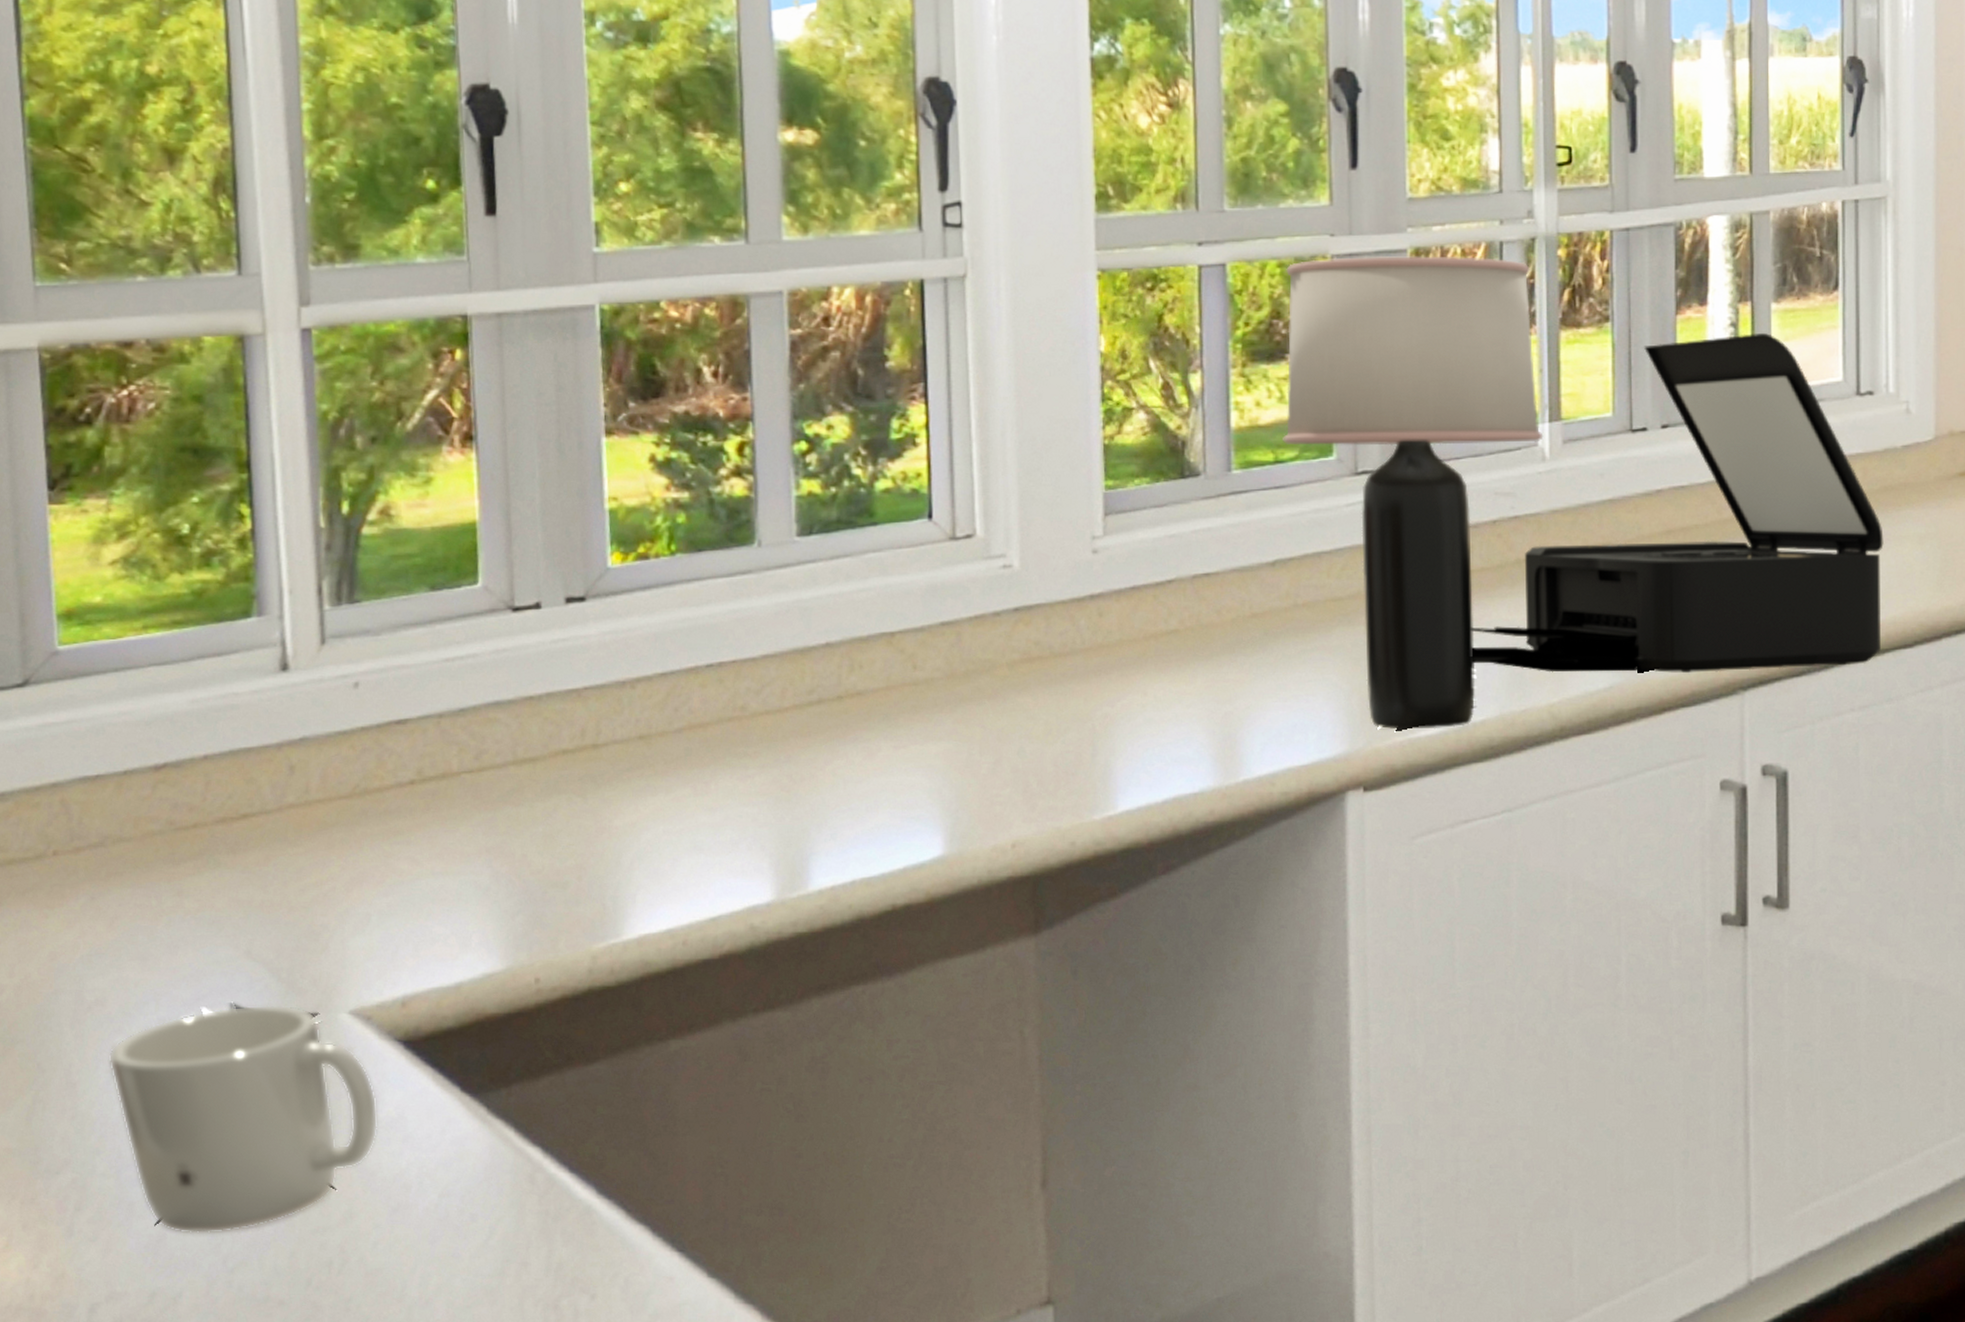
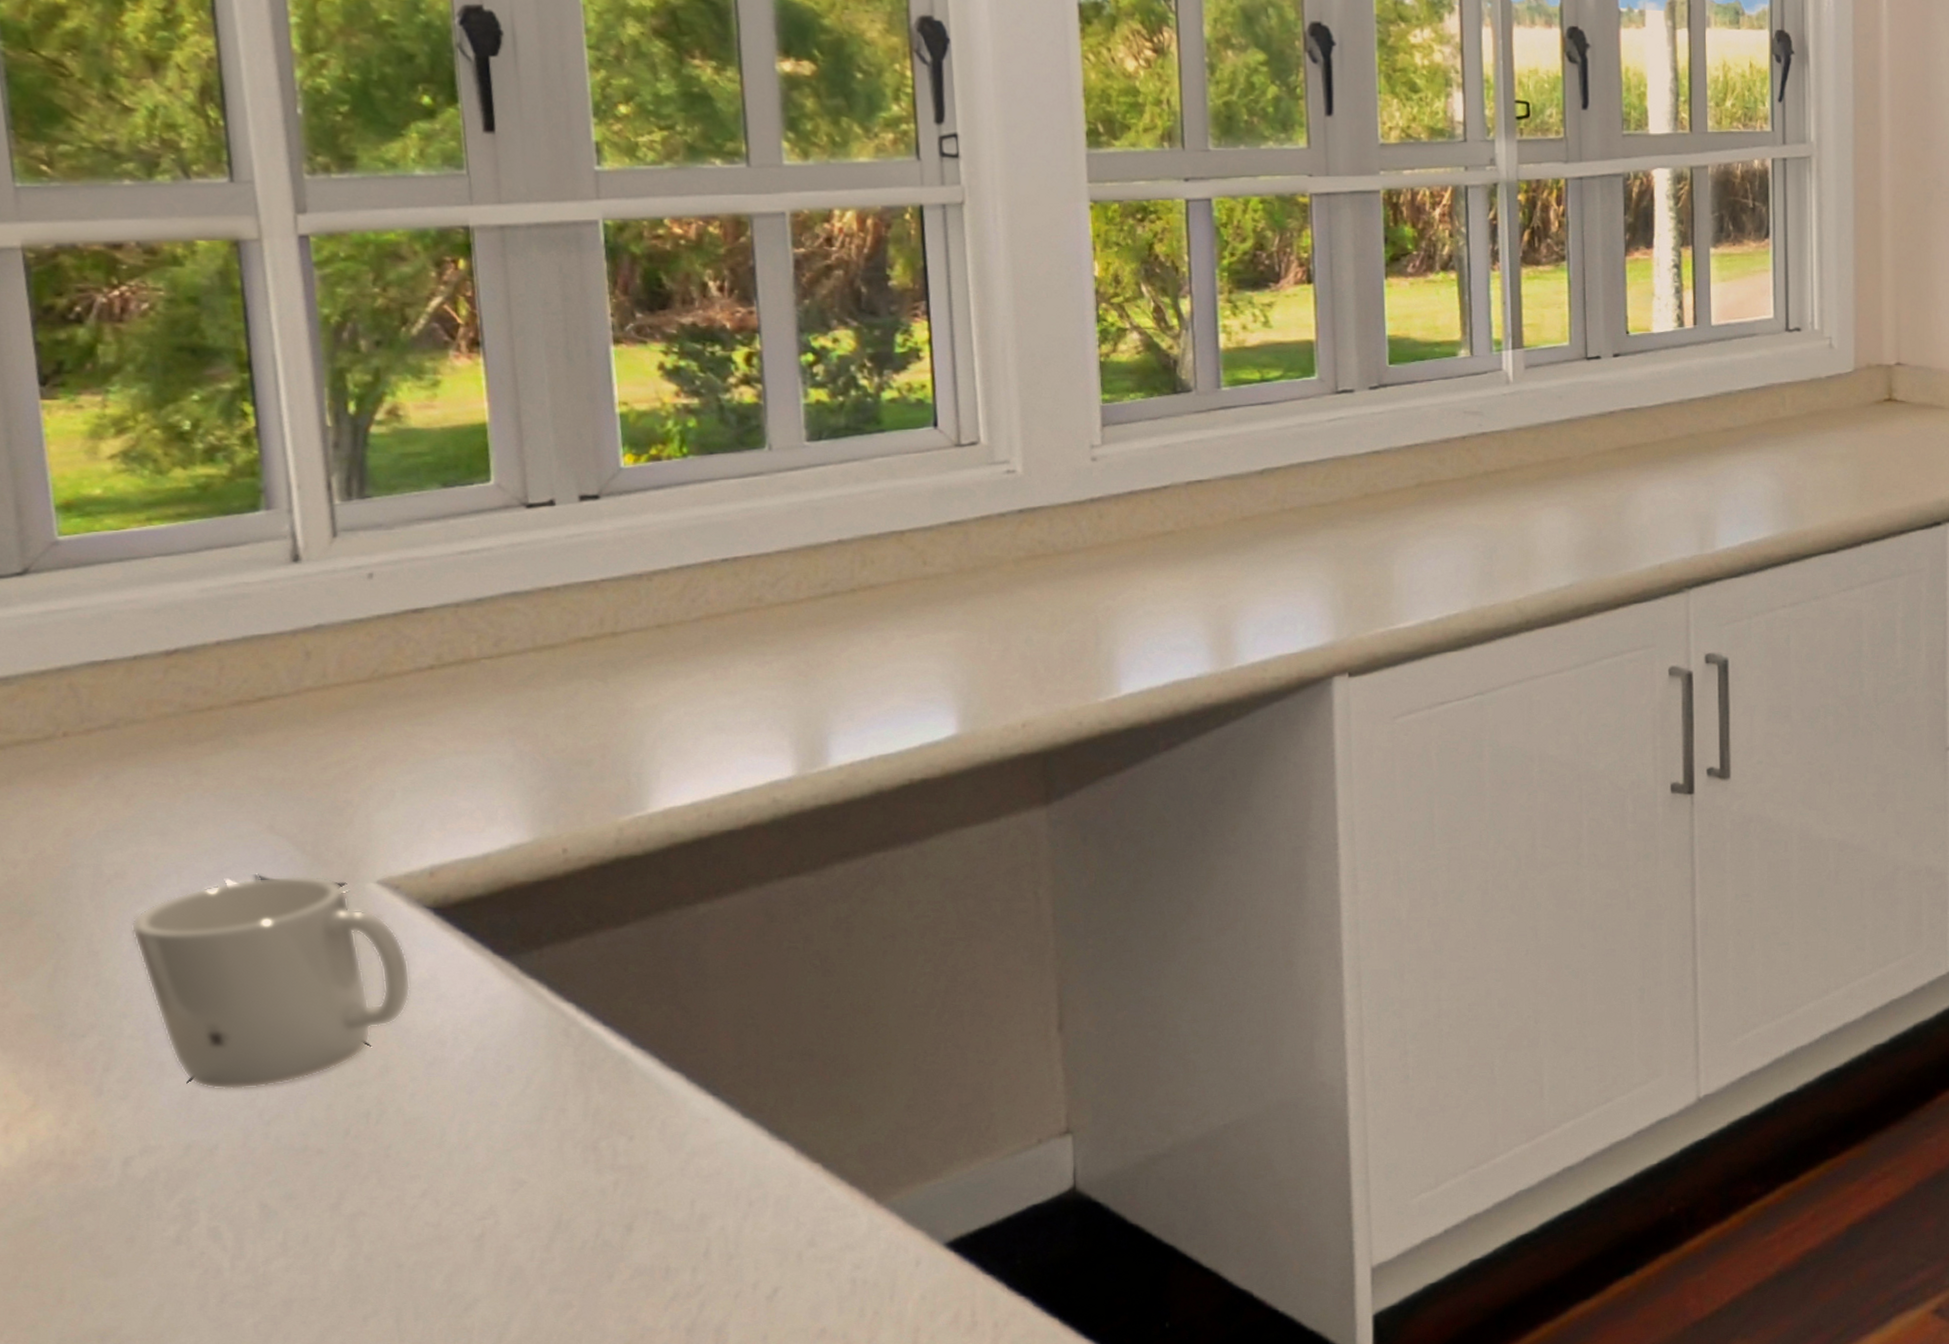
table lamp: present [1283,256,1544,730] -> none [1268,196,1507,622]
printer: present [1472,333,1884,674] -> none [1445,274,1810,574]

